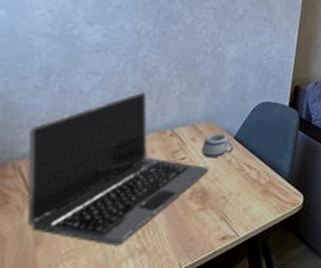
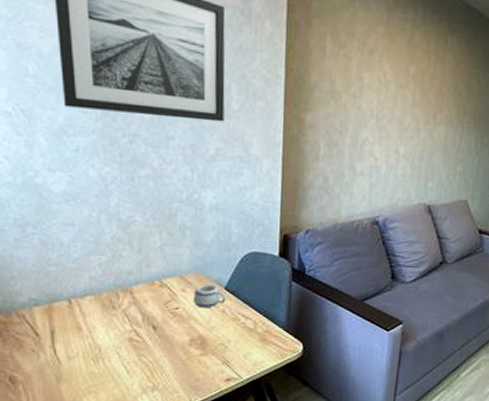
laptop: present [27,92,209,246] -> none [22,243,204,384]

